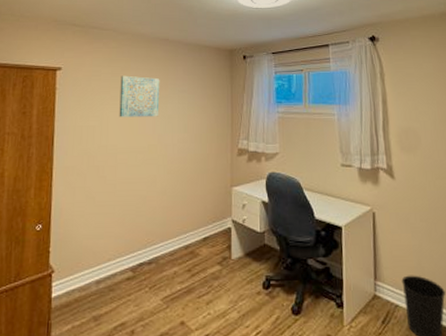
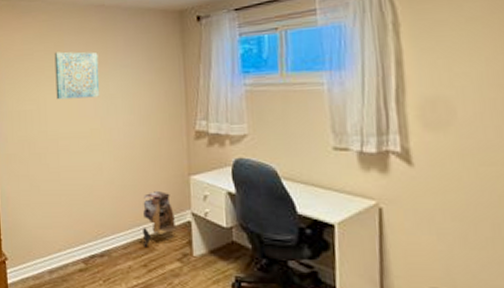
backpack: none [189,200,219,253] -> present [143,190,177,247]

